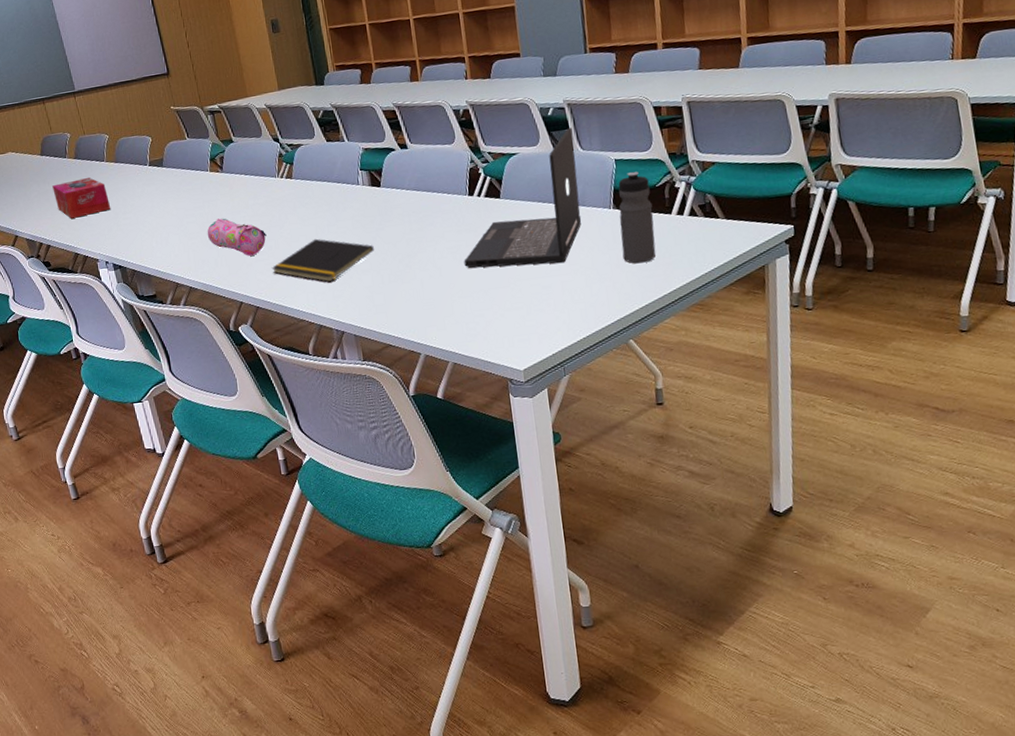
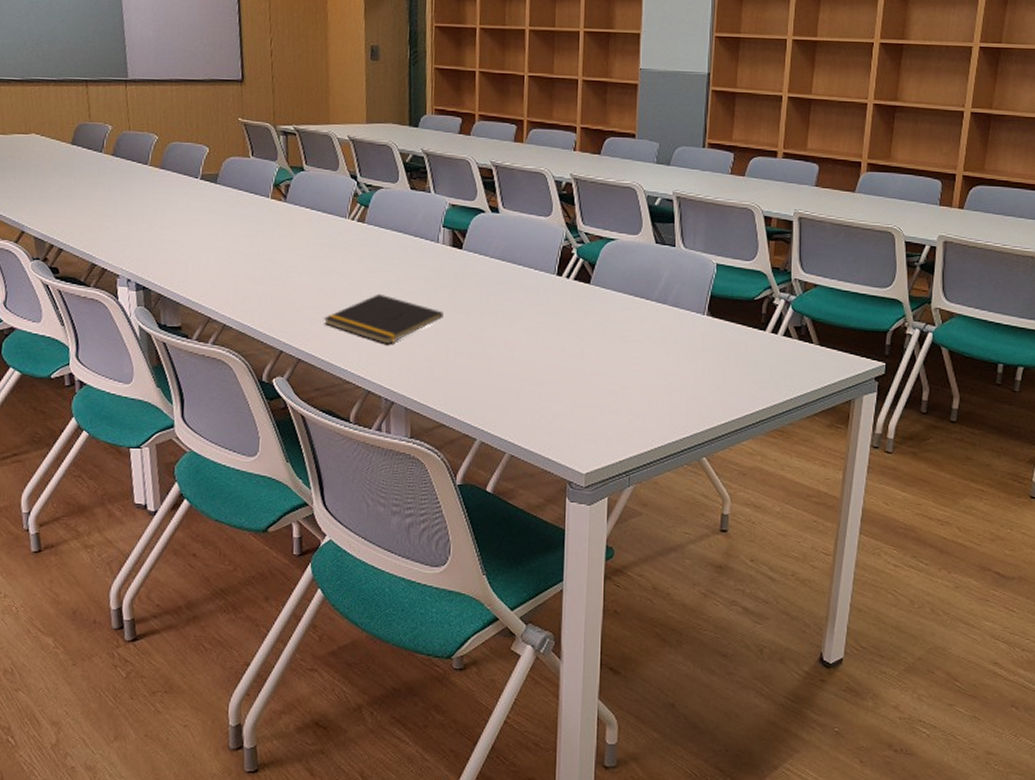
tissue box: present [52,177,111,219] -> none [78,179,146,223]
pencil case: present [207,218,267,256] -> none [255,253,324,301]
laptop: present [464,127,582,268] -> none [540,222,677,365]
water bottle: present [618,171,656,264] -> none [709,280,748,378]

